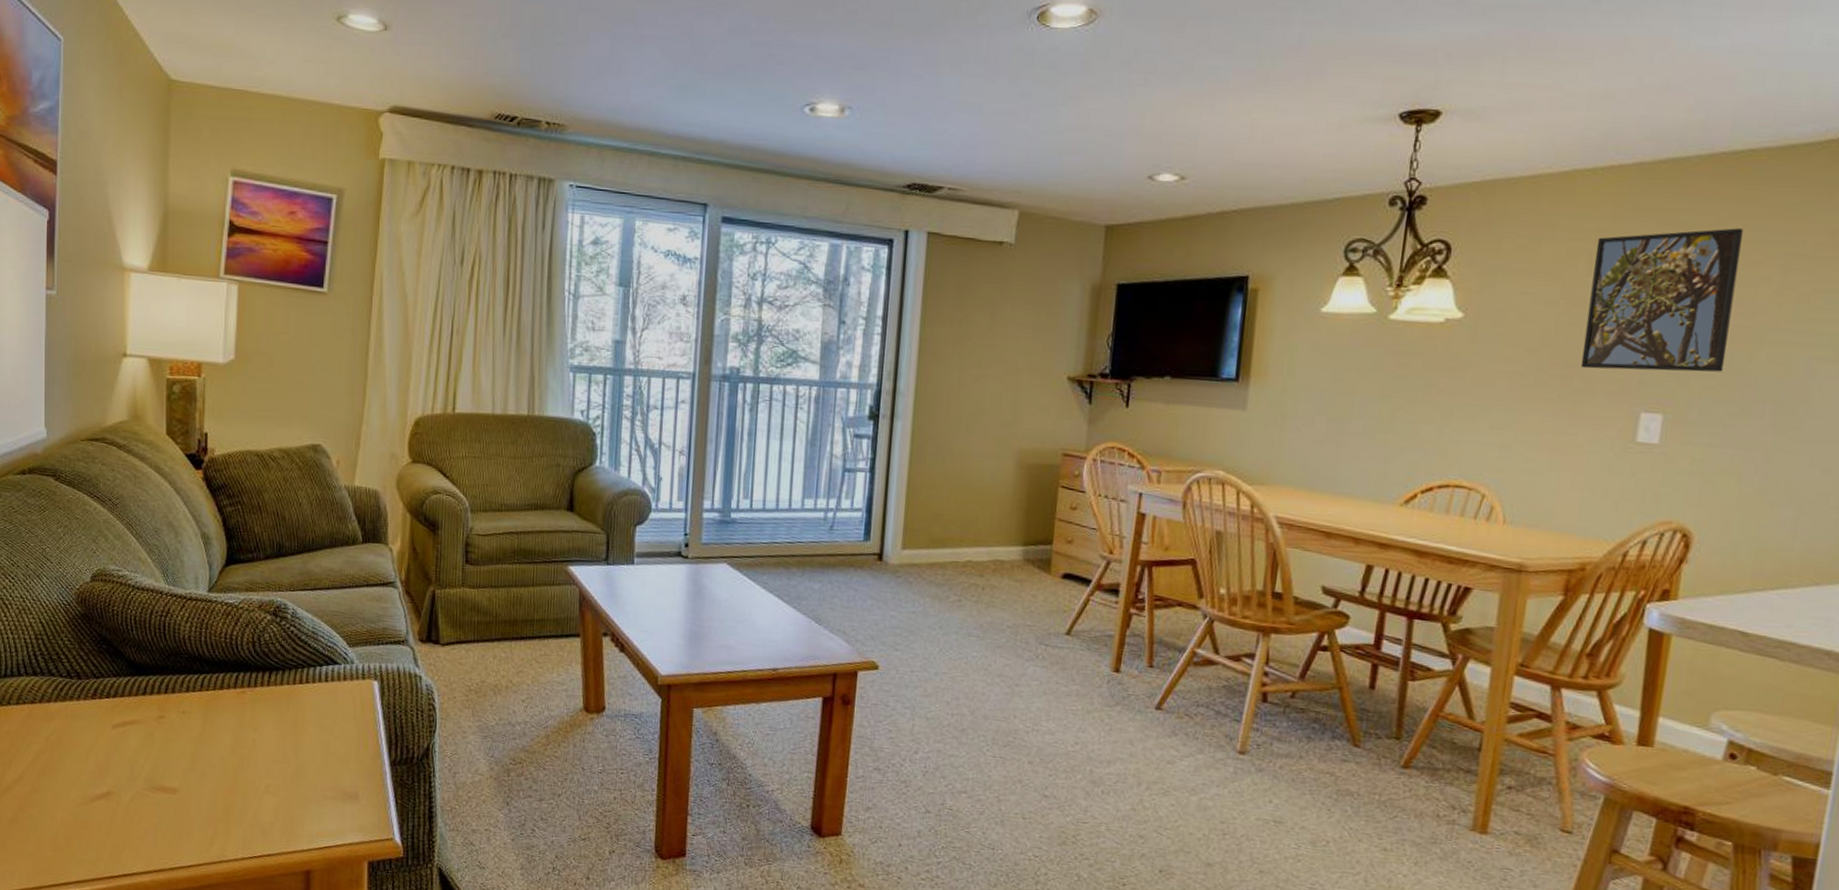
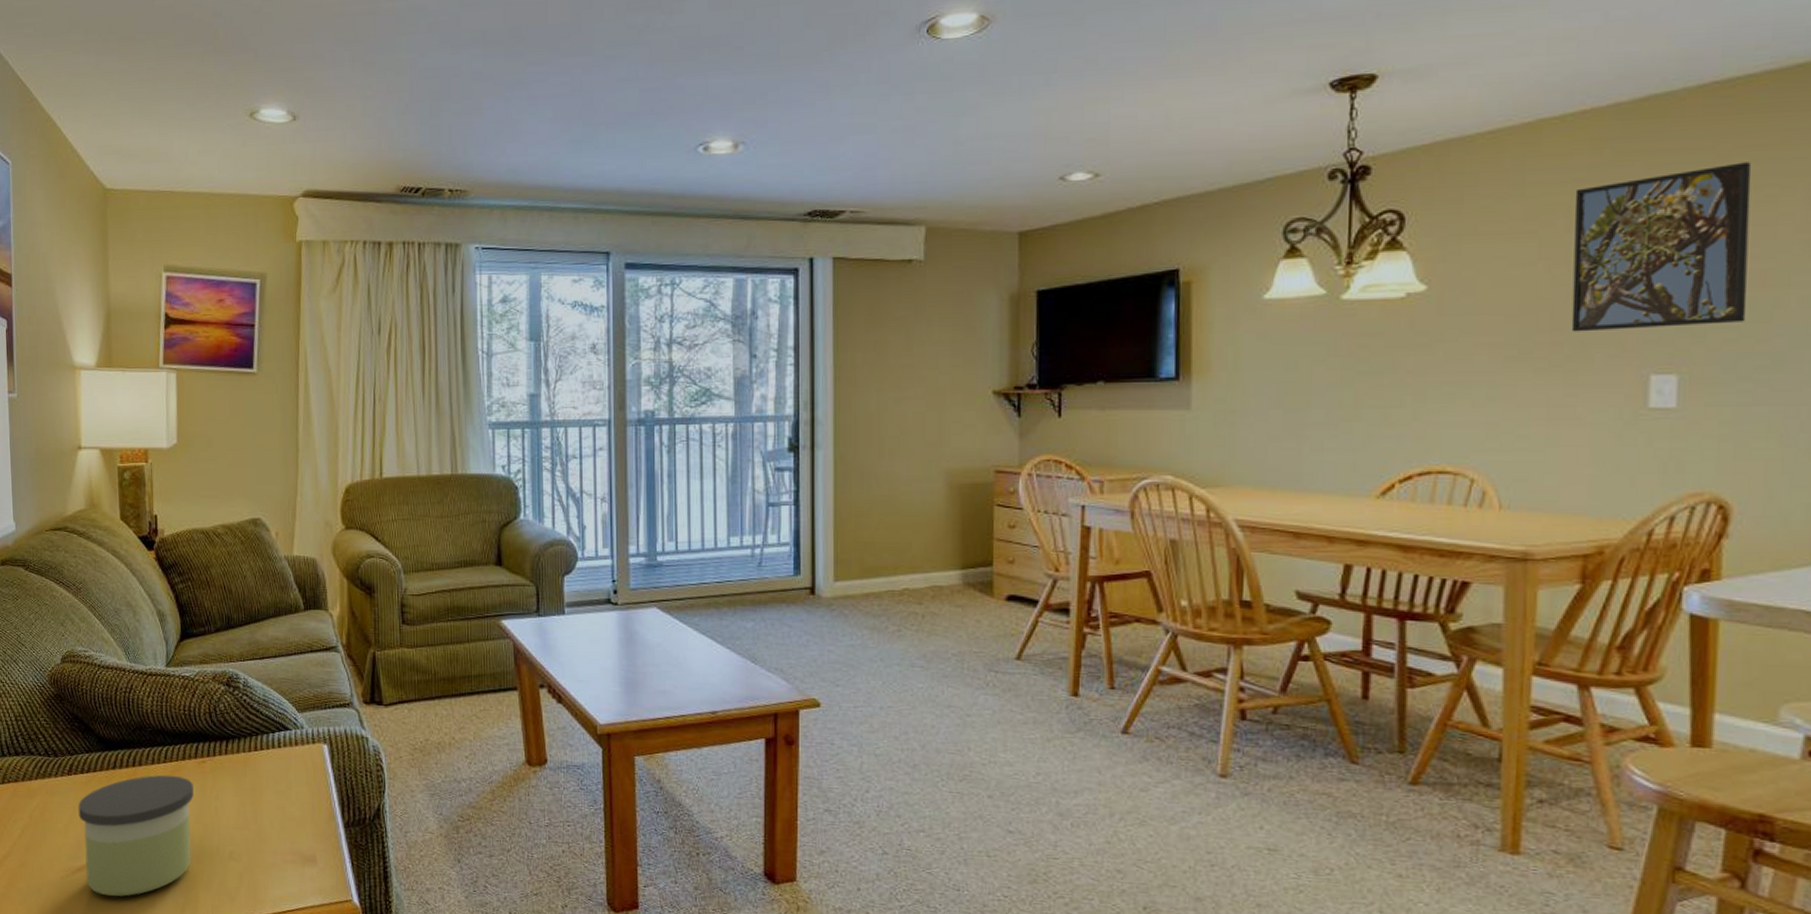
candle: none [101,703,231,827] -> present [78,775,194,897]

